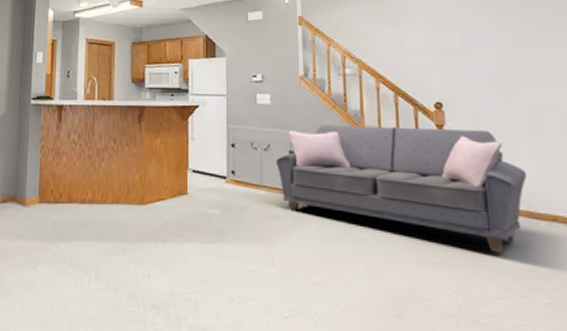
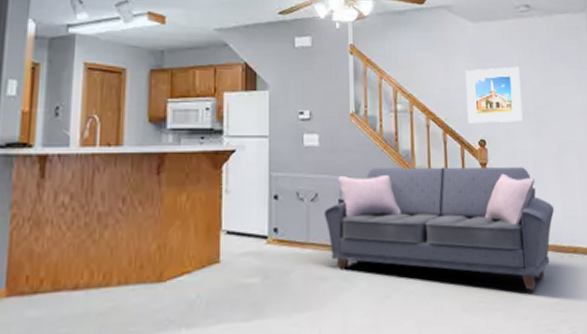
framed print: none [419,31,487,87] -> present [465,66,523,124]

